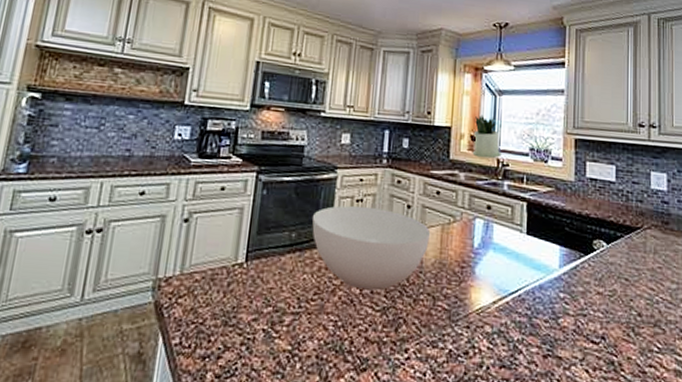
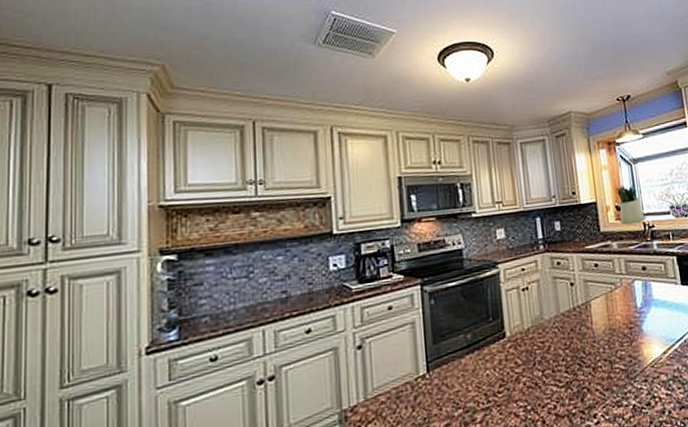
decorative bowl: present [312,205,431,291] -> none [483,291,597,371]

